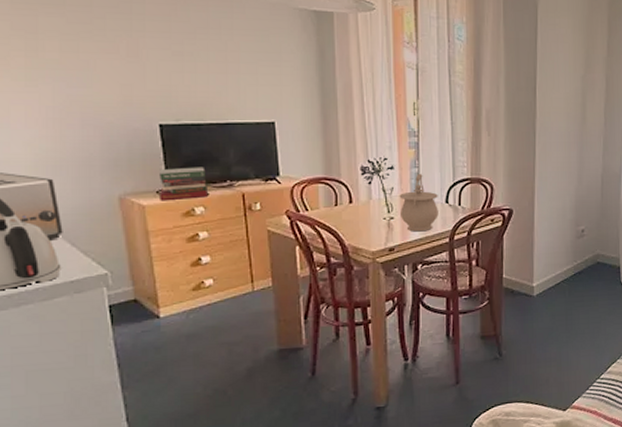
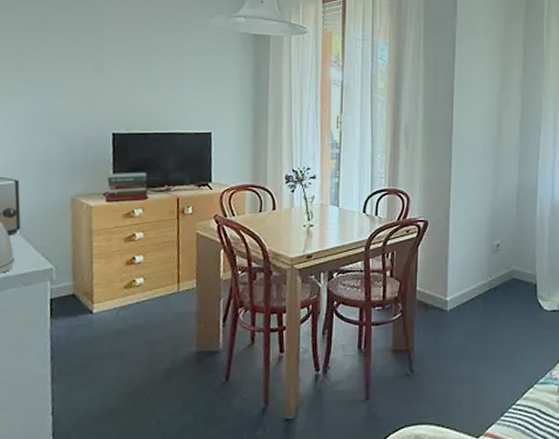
teapot: present [399,174,438,232] -> none [319,184,356,240]

